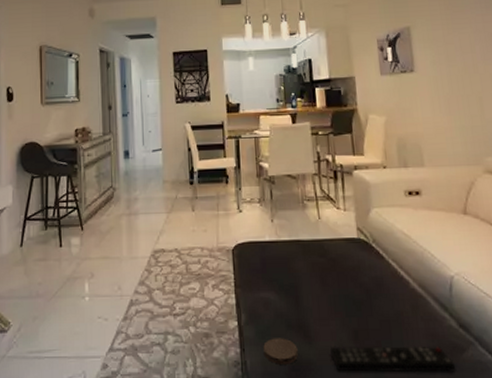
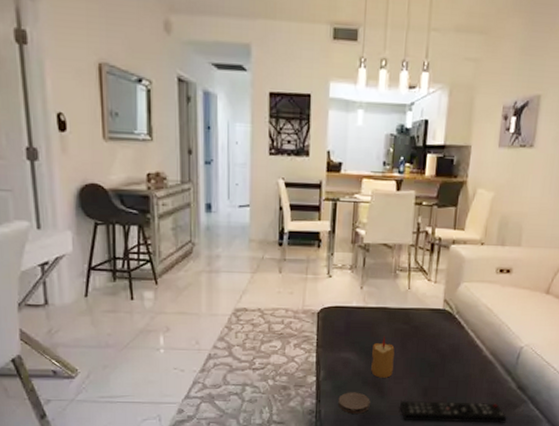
candle: none [291,271,317,320] -> present [371,336,395,378]

